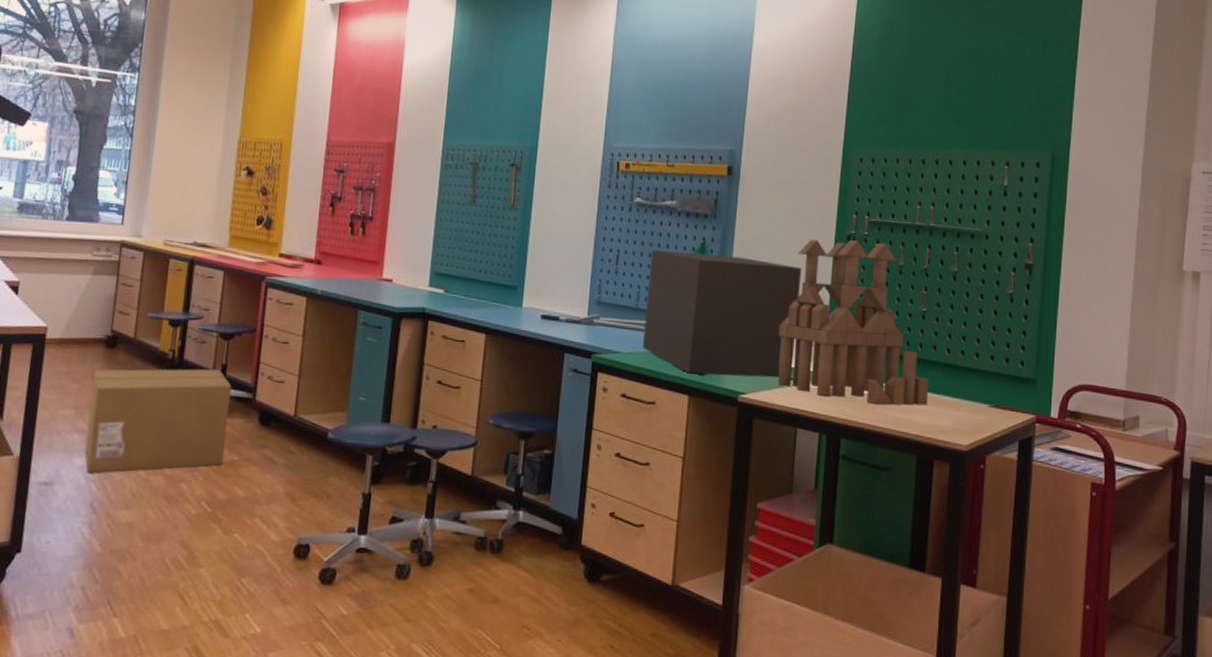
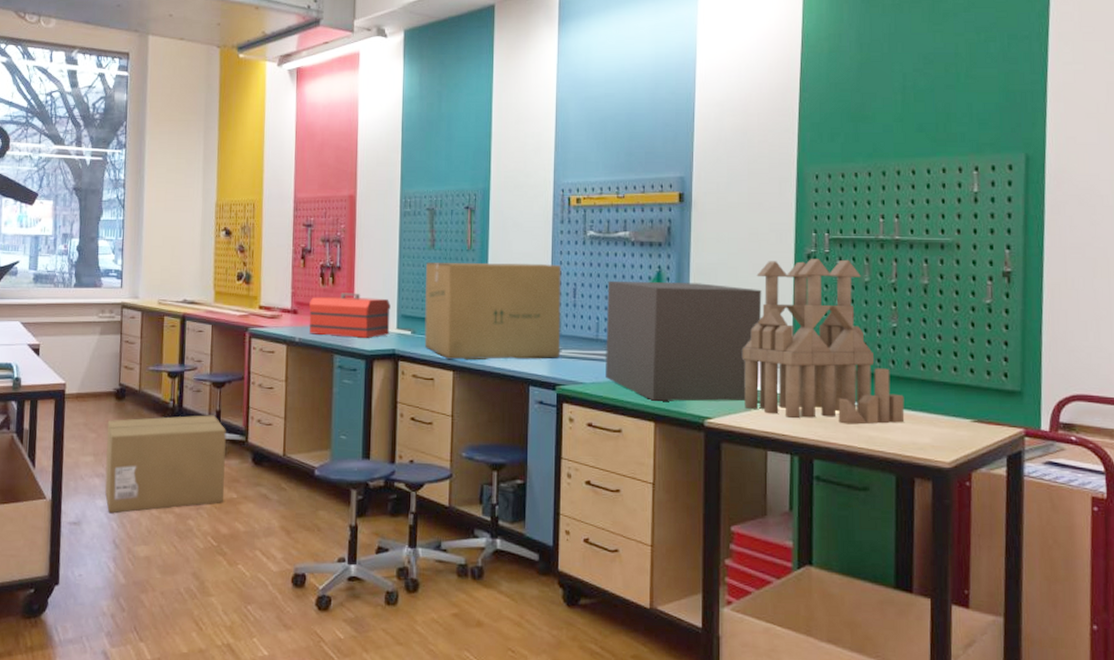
toolbox: none [333,245,424,295] -> present [308,292,391,338]
box: none [457,219,606,326] -> present [424,263,562,361]

